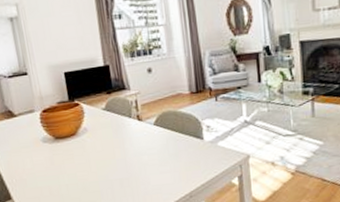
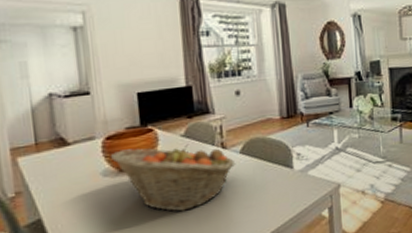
fruit basket: none [47,116,151,174] -> present [110,144,236,212]

